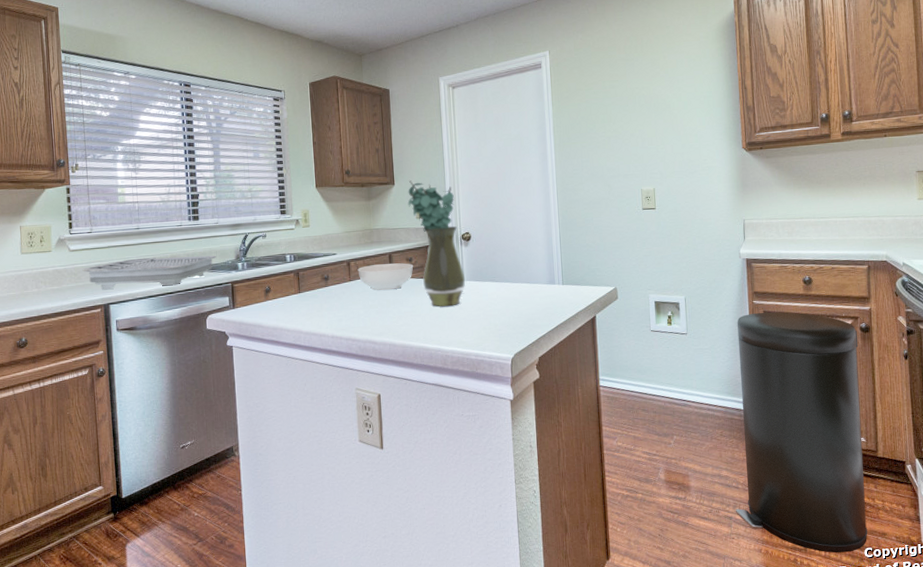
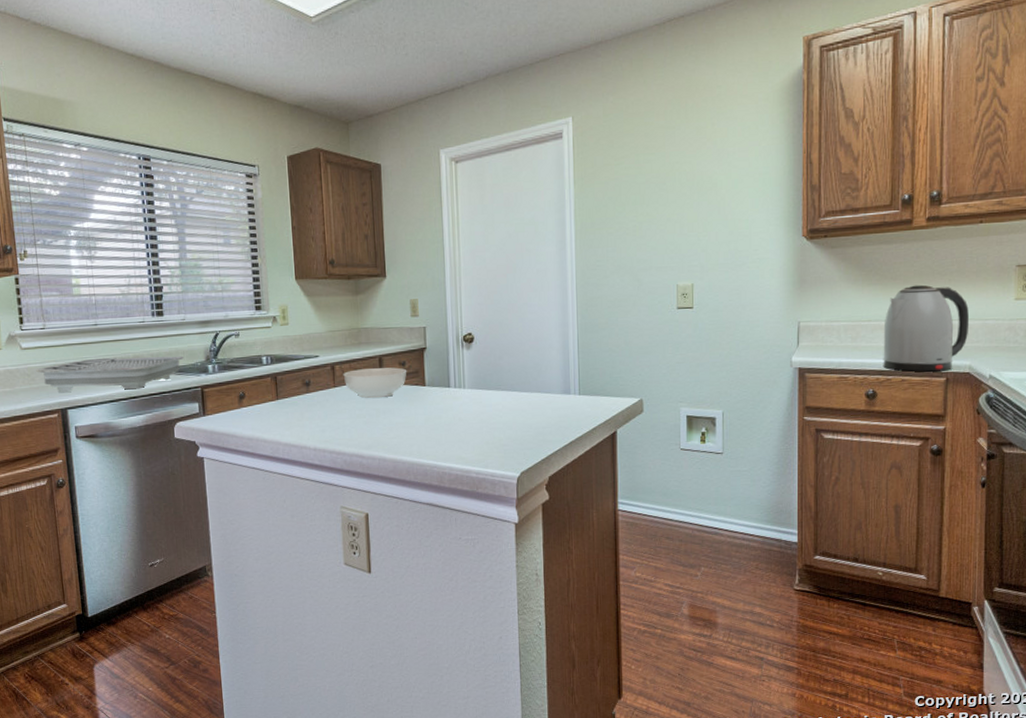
vase: present [407,180,466,307] -> none [401,272,467,417]
pedal bin: present [735,312,868,553] -> none [767,430,927,701]
kettle: none [813,187,883,261] -> present [883,284,969,372]

